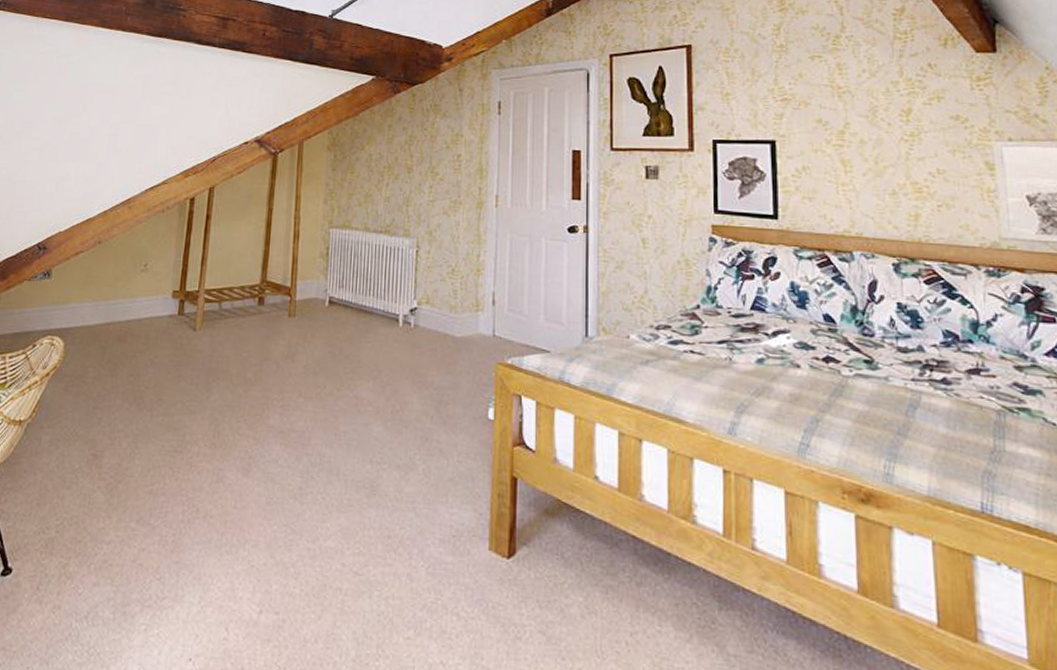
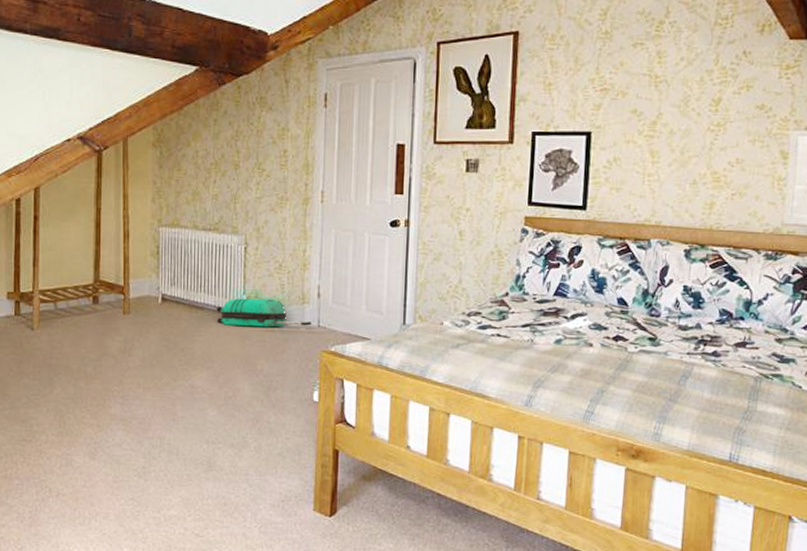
suitcase: none [385,303,487,336] -> present [216,298,312,328]

